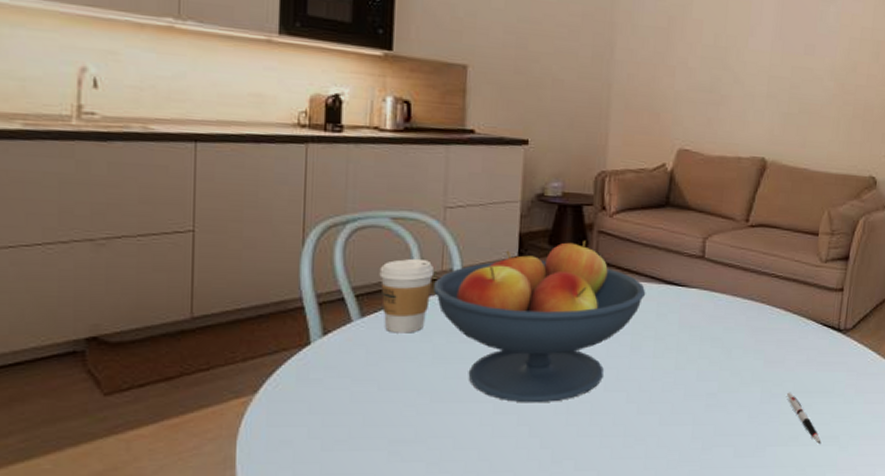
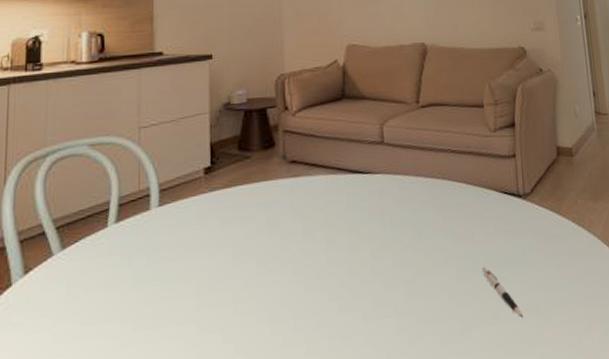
coffee cup: present [379,258,435,333] -> none [79,181,132,262]
fruit bowl: present [434,240,646,403] -> none [132,141,334,318]

